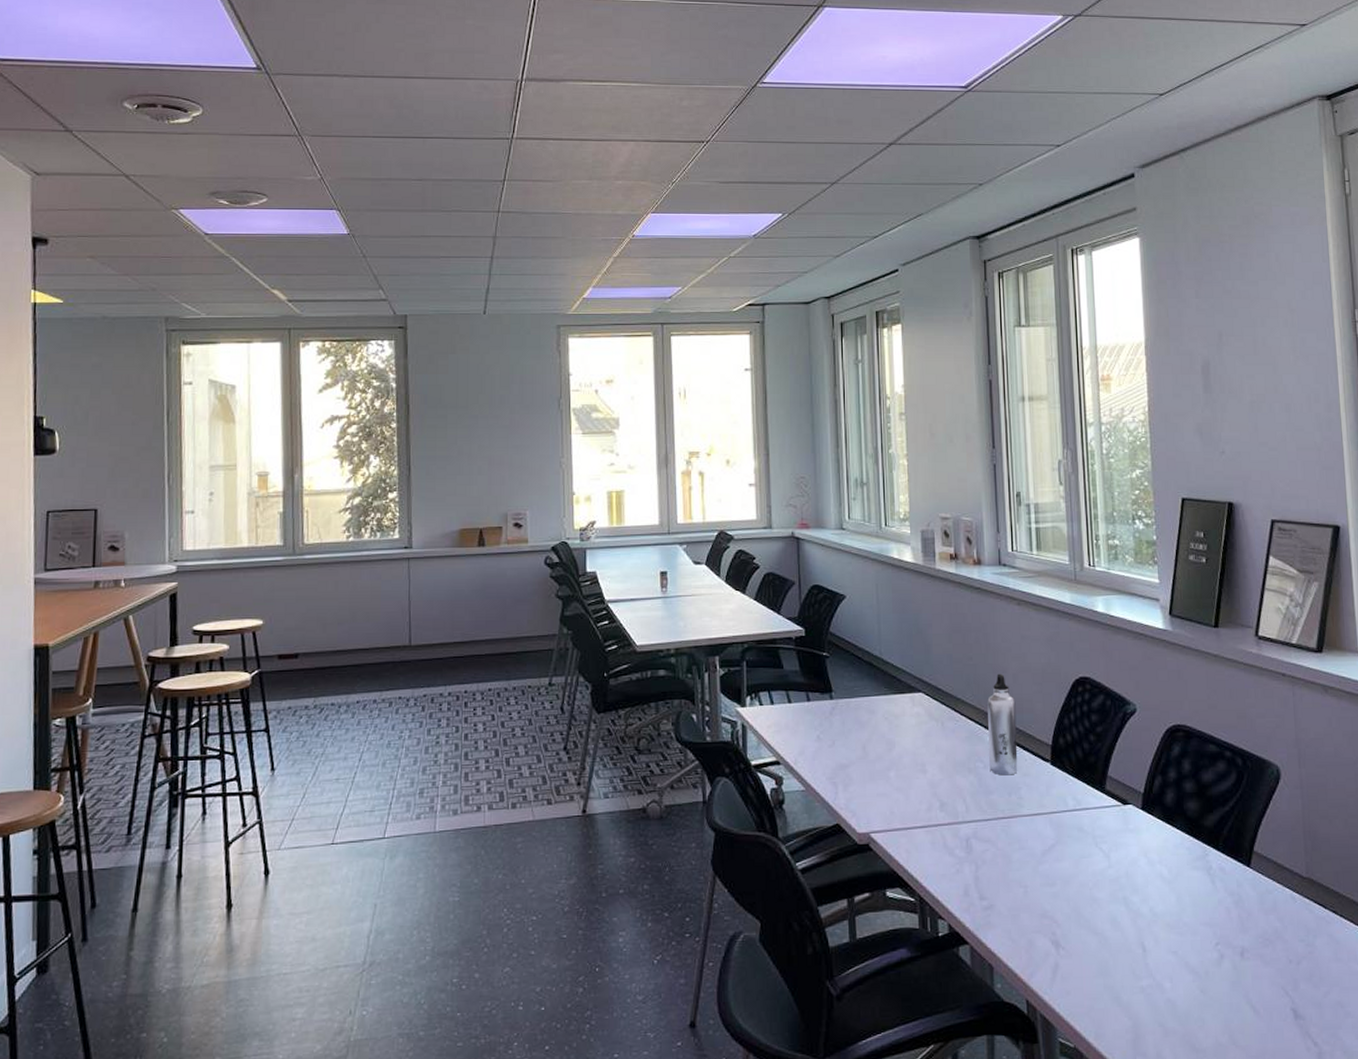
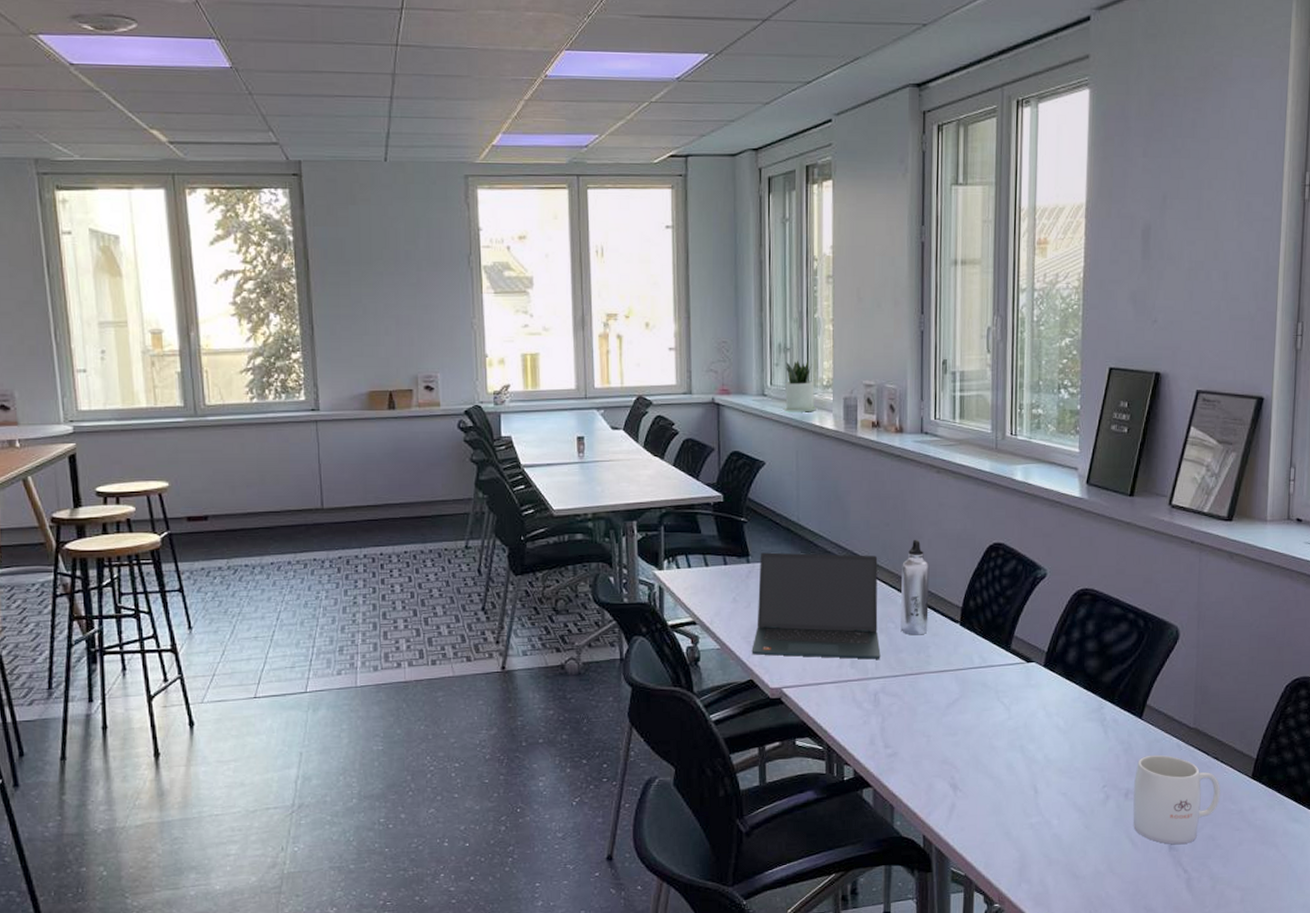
laptop: none [837,688,971,802] -> present [751,552,881,660]
planter: none [861,494,896,546] -> present [783,360,818,412]
mug: none [1248,907,1345,1013] -> present [1133,754,1221,845]

